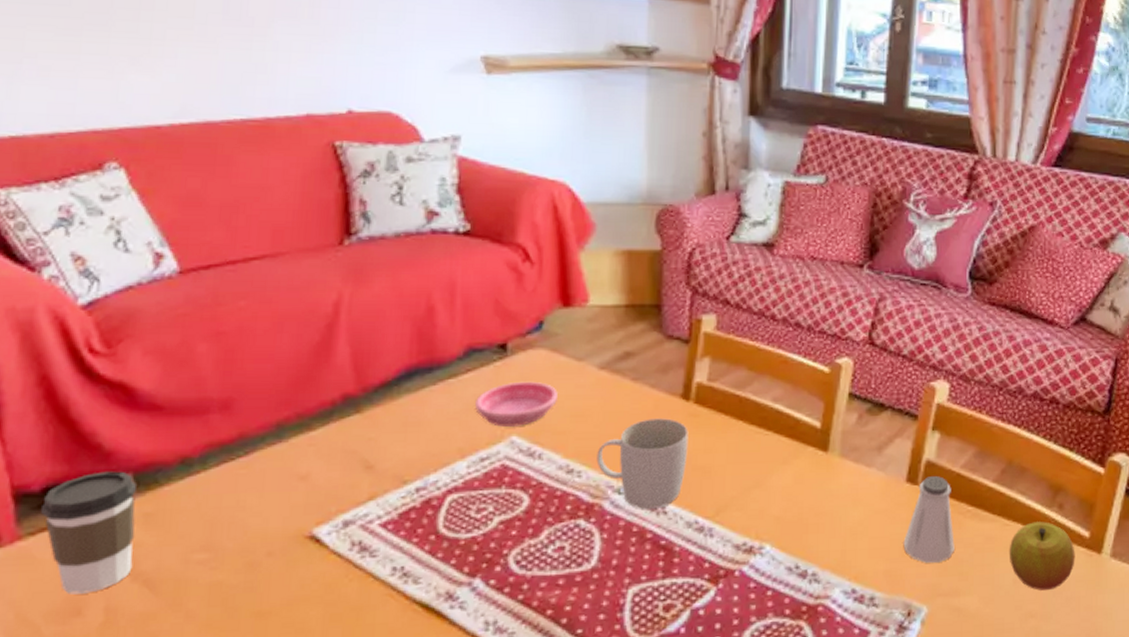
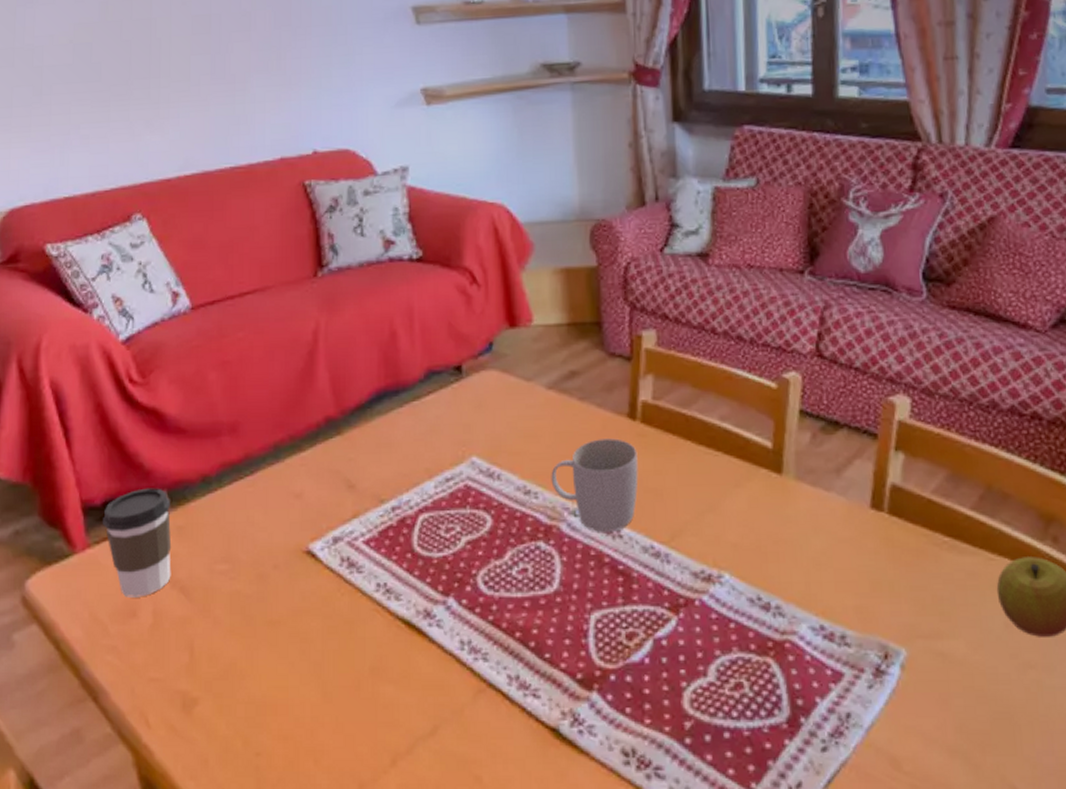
saucer: present [475,381,558,427] -> none [438,402,511,447]
saltshaker: present [903,476,955,563] -> none [872,502,932,600]

